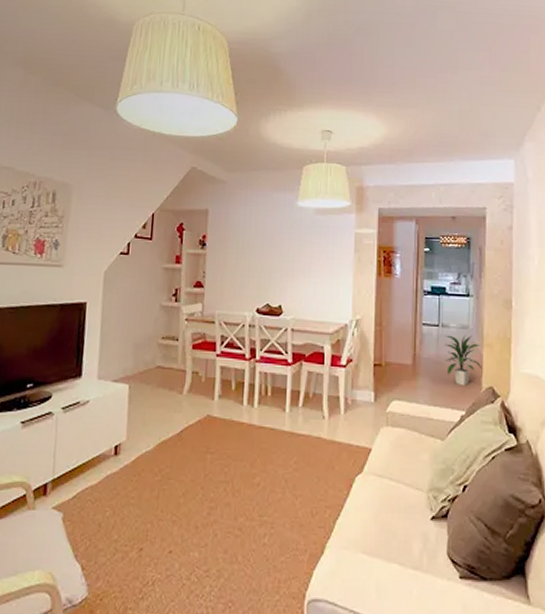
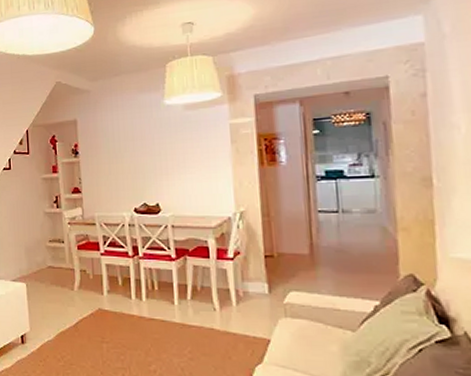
indoor plant: present [445,335,482,386] -> none [347,220,398,275]

